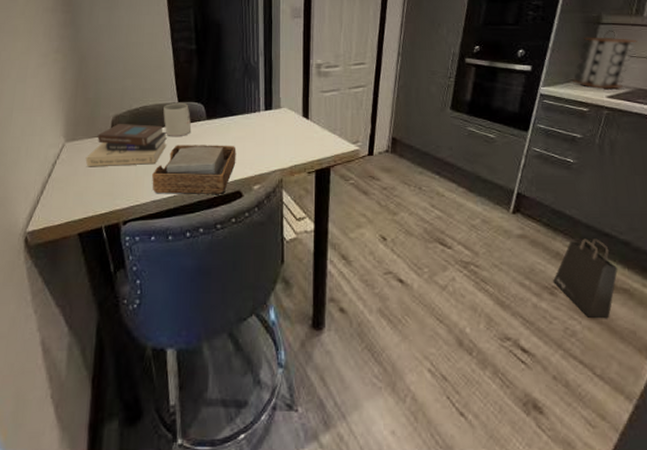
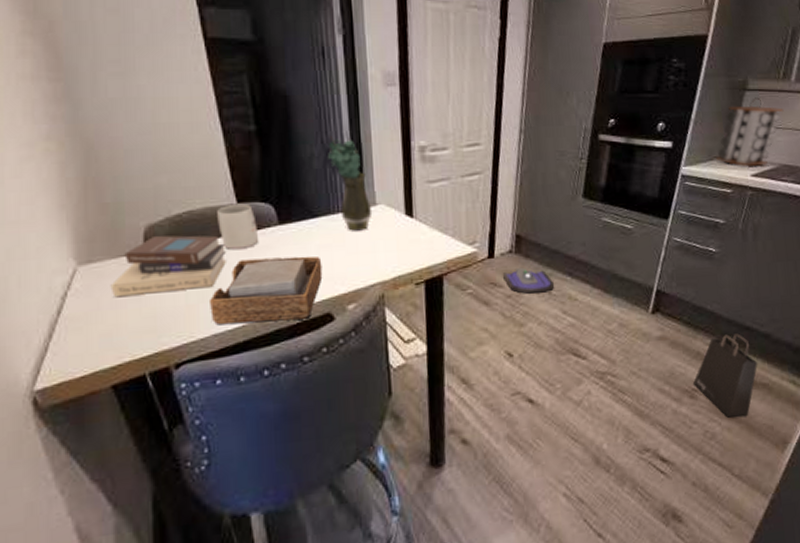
vase: none [247,54,277,127] -> present [328,136,373,231]
robot vacuum: none [380,166,425,187] -> present [503,268,555,294]

